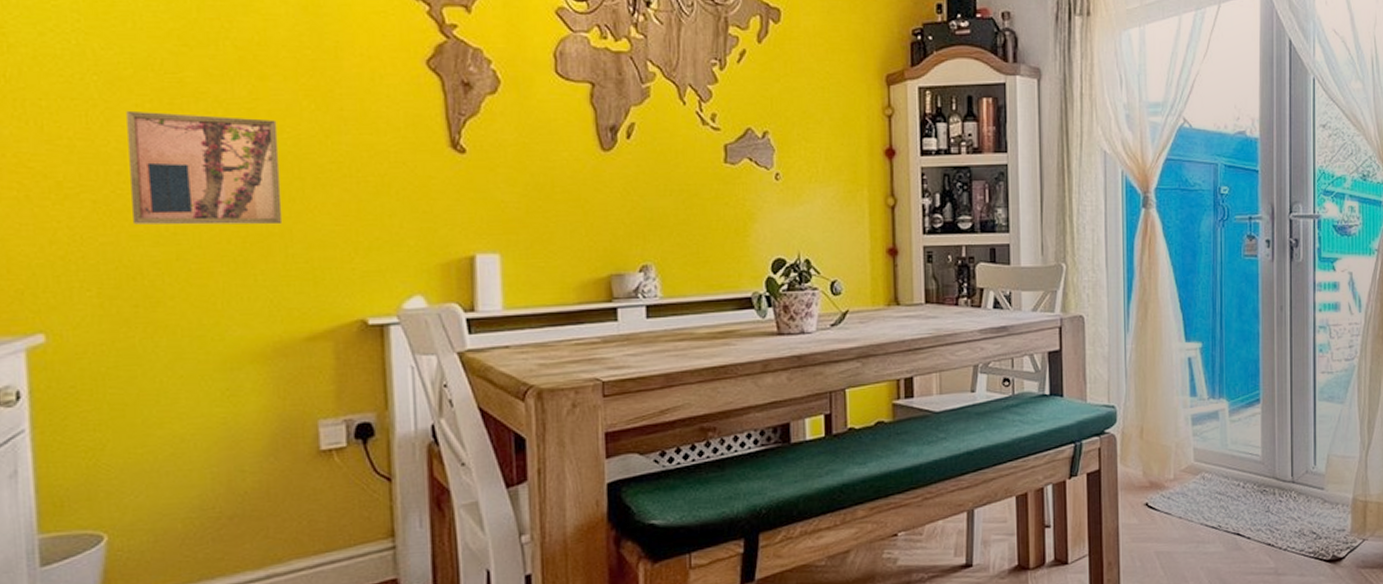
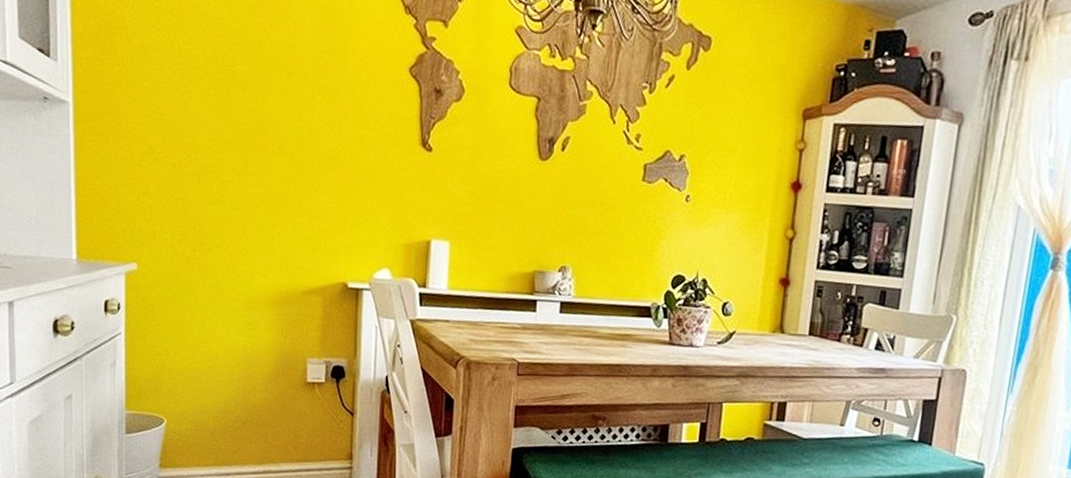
wall art: present [126,112,283,225] -> none [197,96,297,198]

